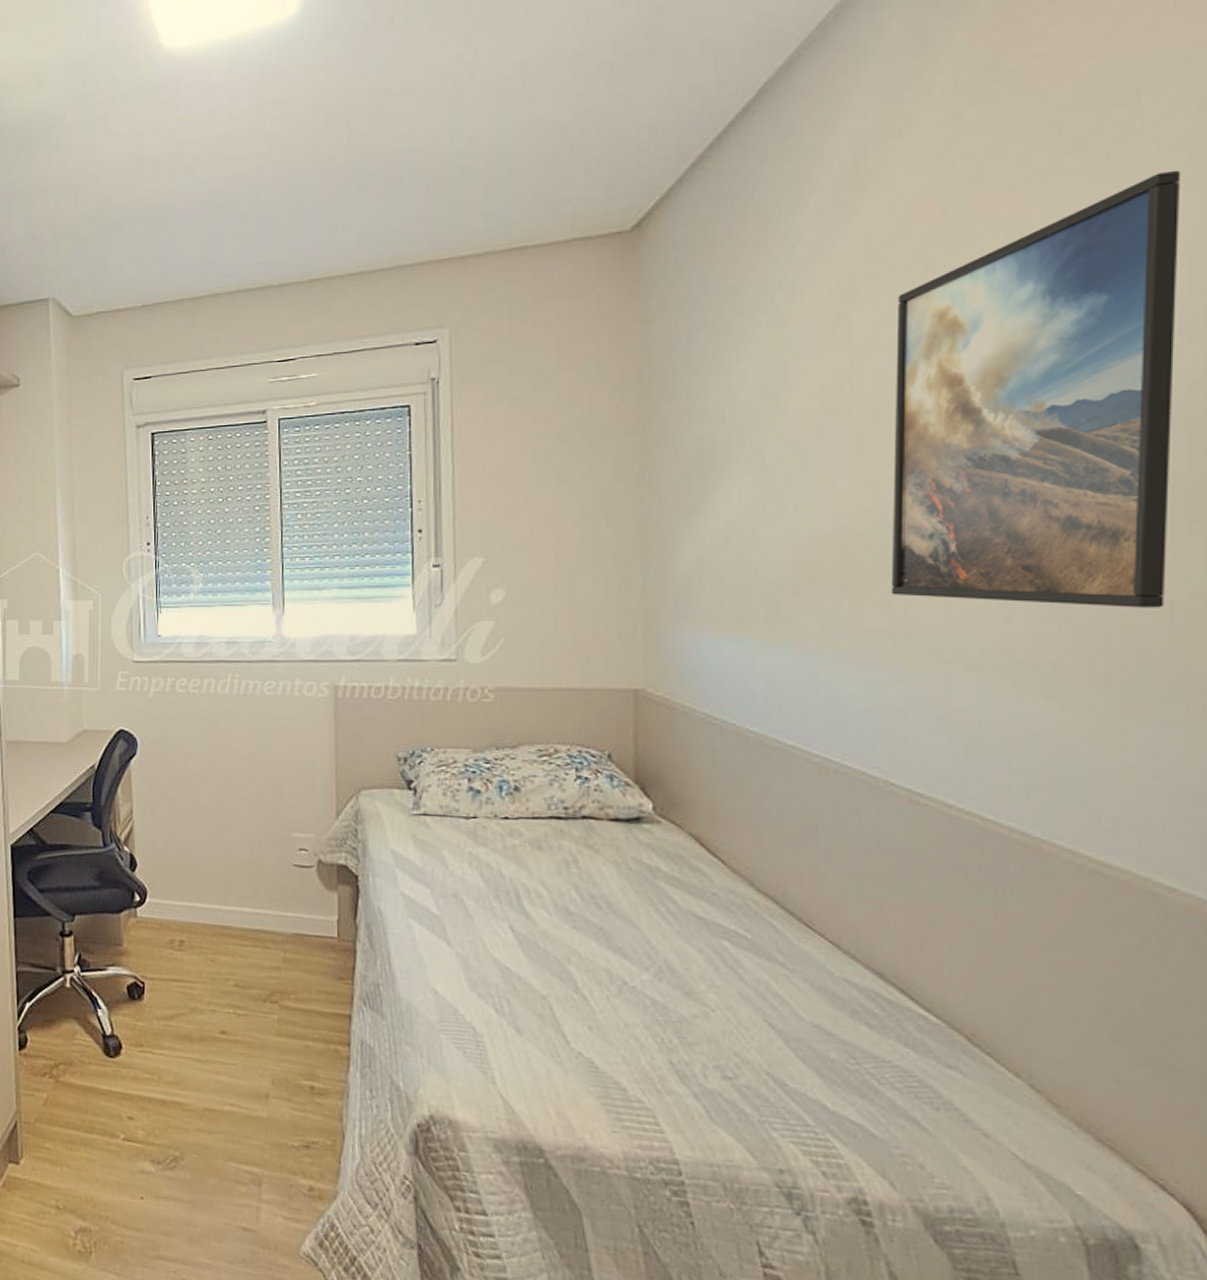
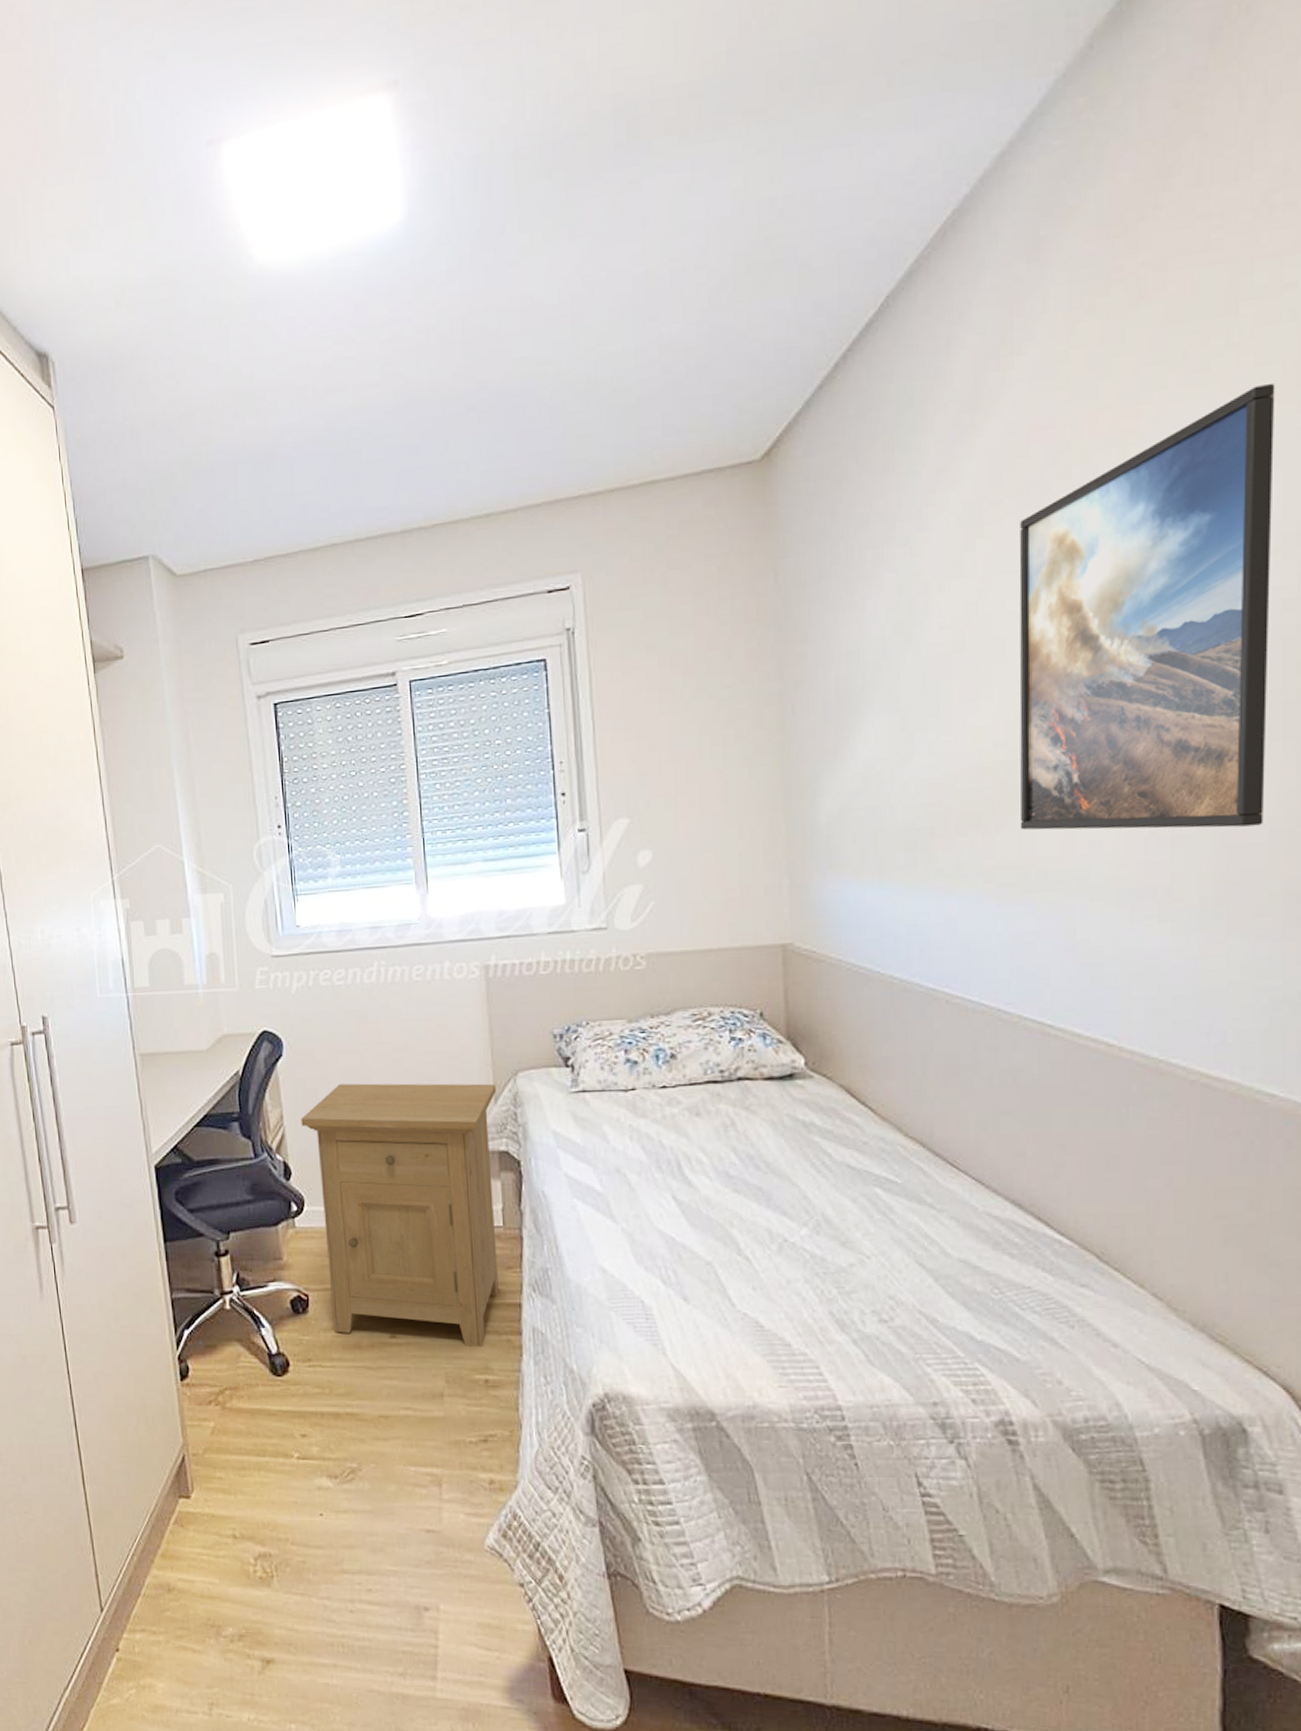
nightstand: none [149,786,339,1054] -> present [301,1083,499,1348]

